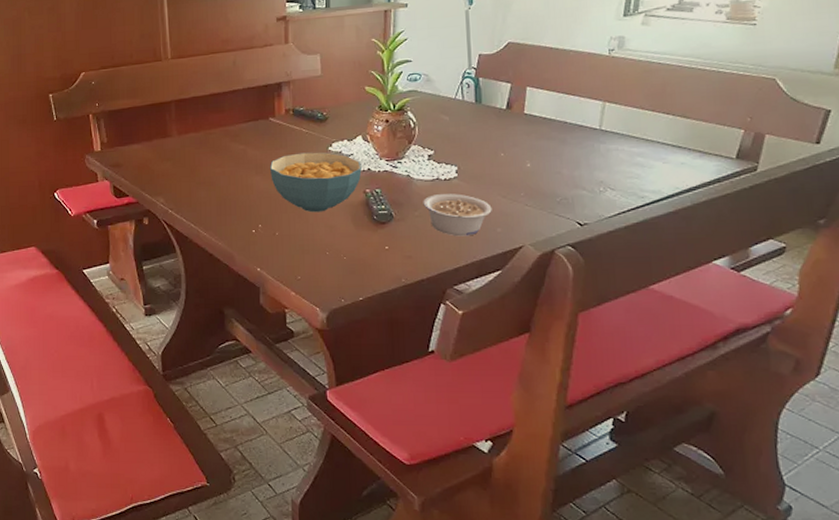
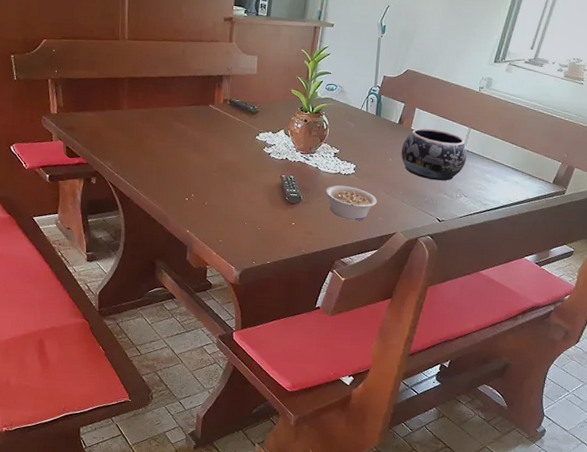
cereal bowl: present [270,152,362,213] -> none [205,138,281,190]
decorative bowl: none [515,109,606,174] -> present [401,128,467,181]

